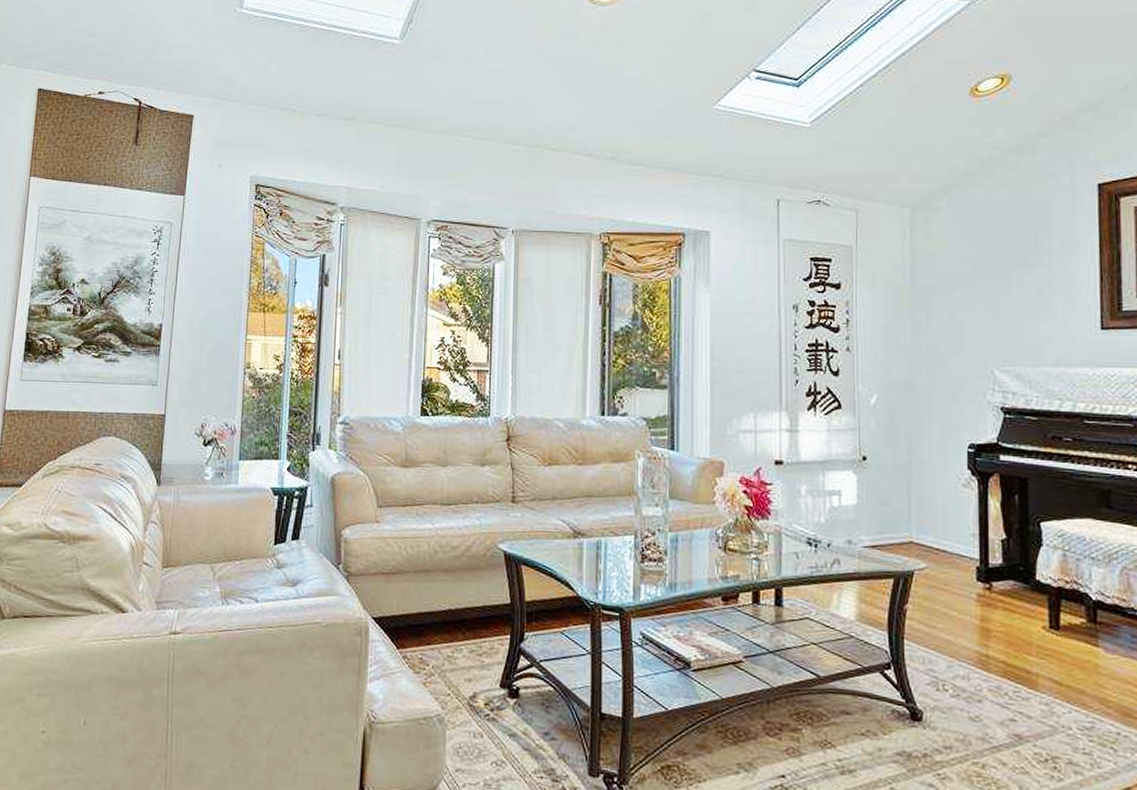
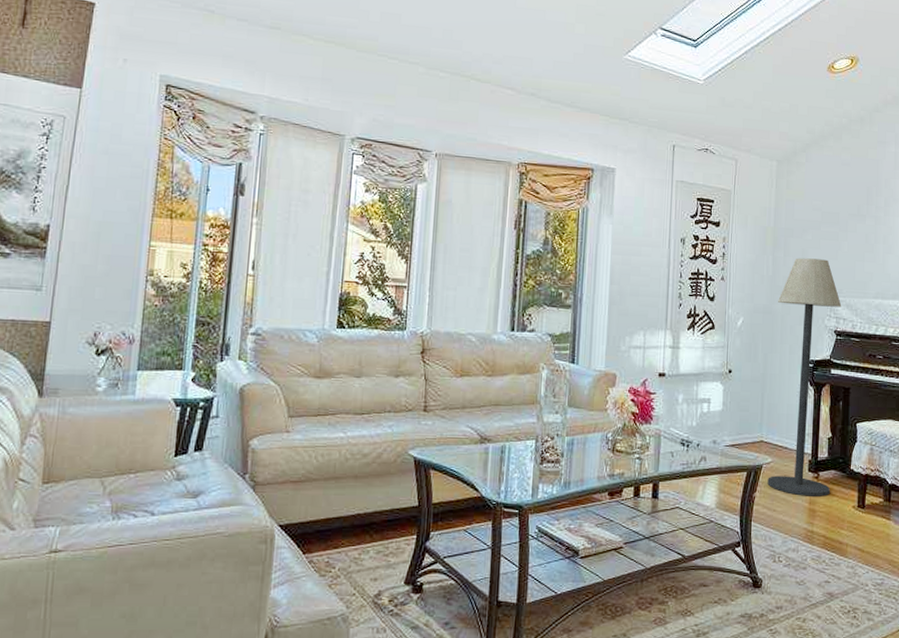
floor lamp: none [922,320,1009,613] -> present [767,258,842,497]

